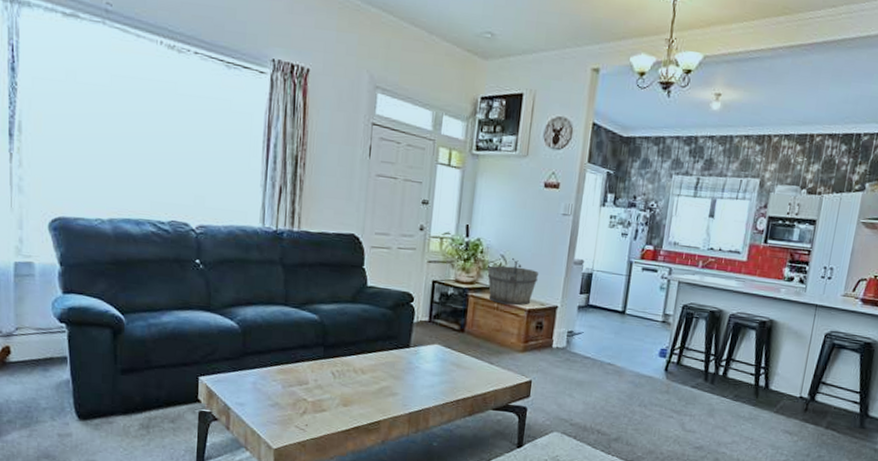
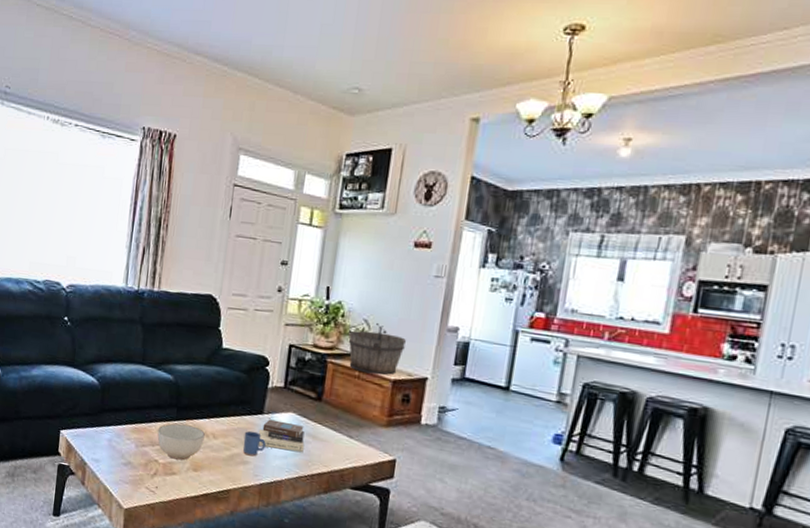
bowl: none [305,362,354,397] -> present [157,423,206,461]
mug: none [391,364,414,388] -> present [242,430,266,456]
books: none [405,352,450,380] -> present [258,419,305,452]

